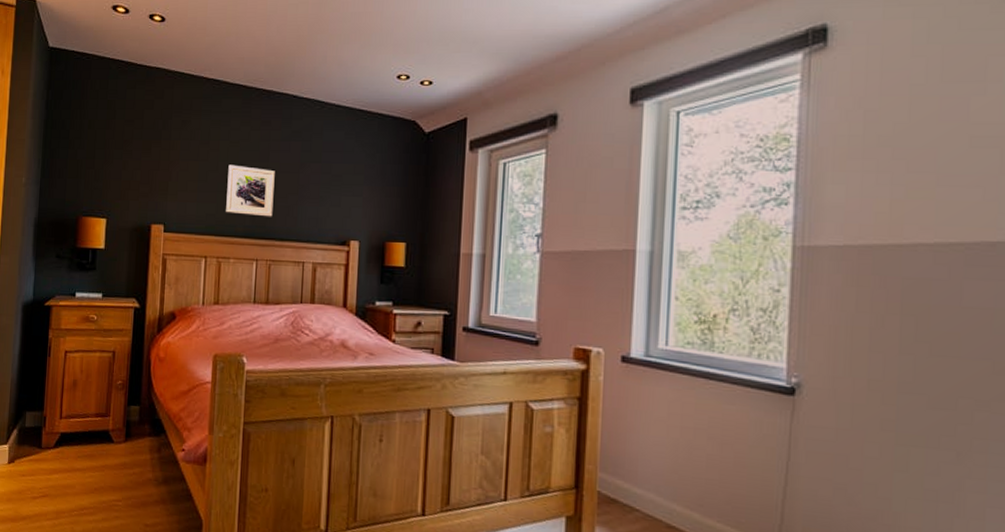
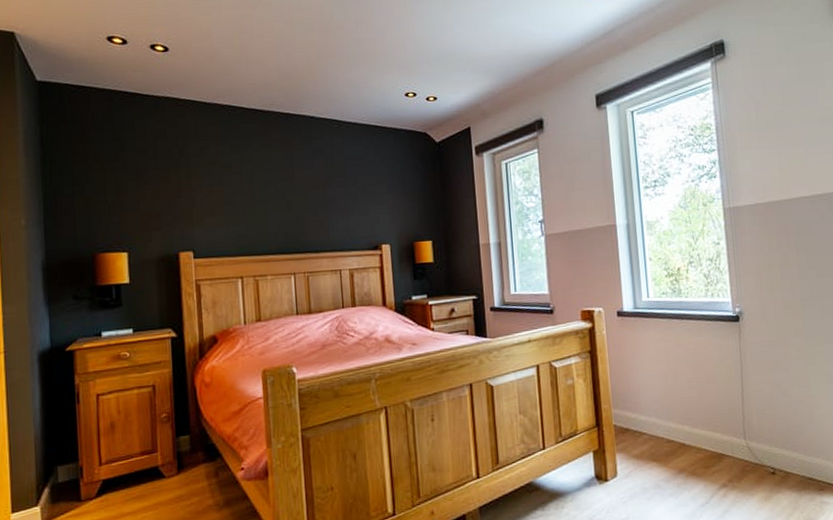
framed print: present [226,164,275,217] -> none [254,186,305,233]

